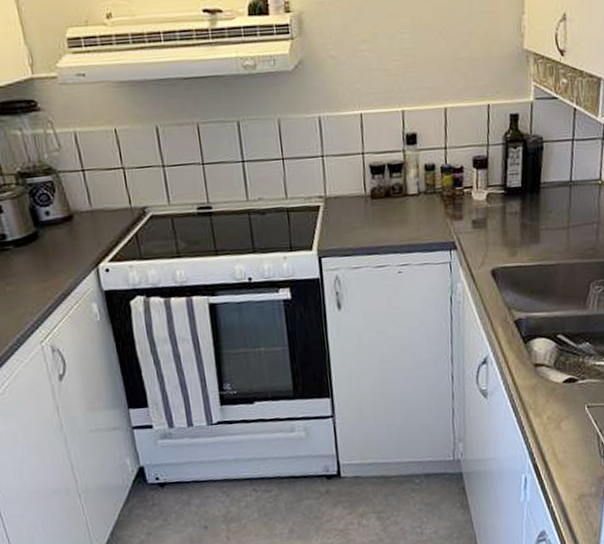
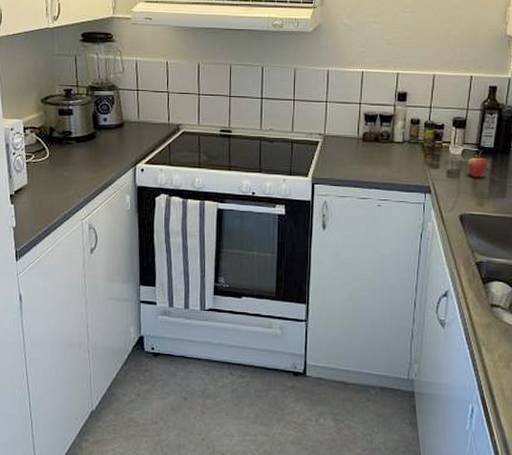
fruit: none [493,190,517,225] -> present [467,149,487,178]

